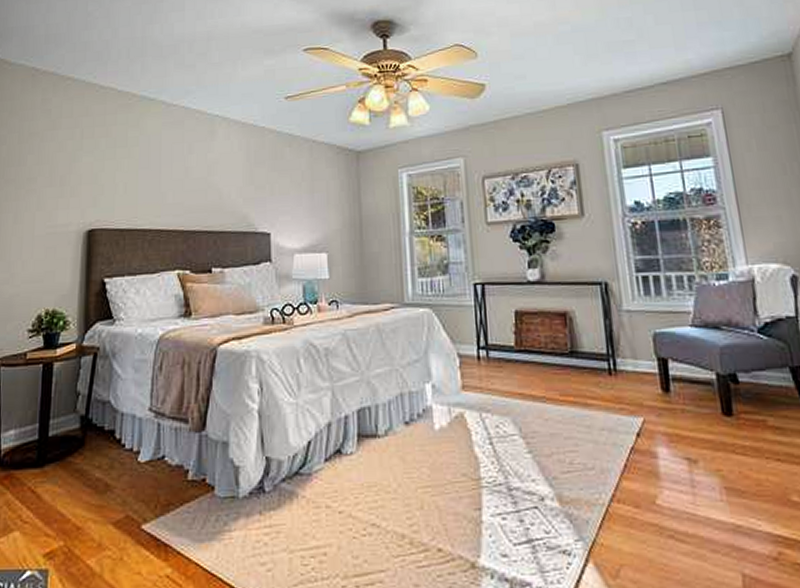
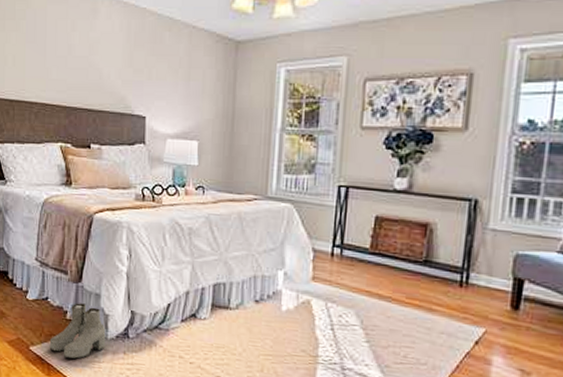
boots: none [166,457,237,533] -> present [49,303,106,359]

